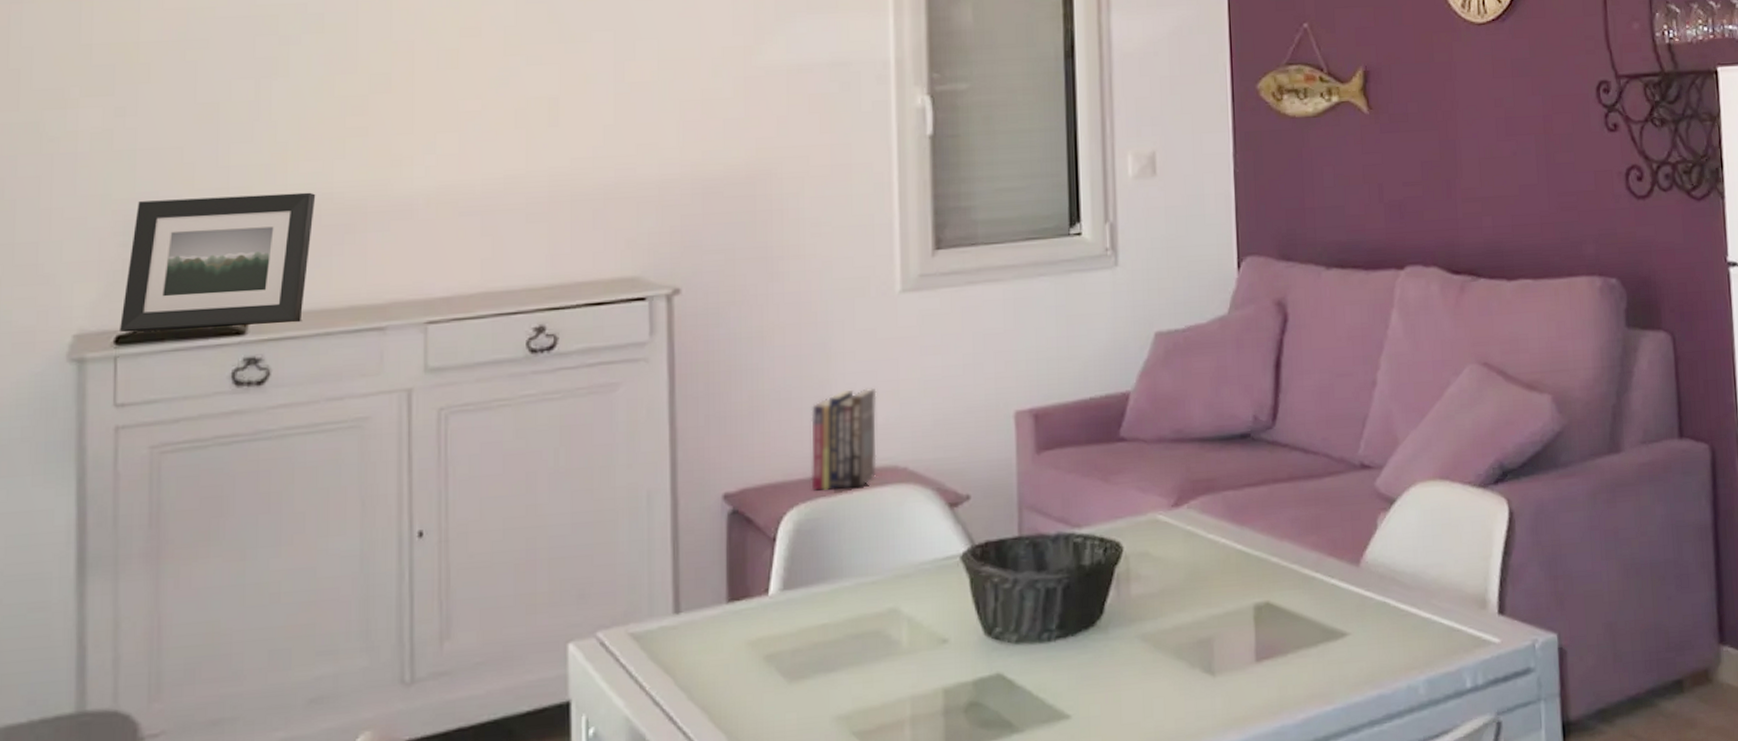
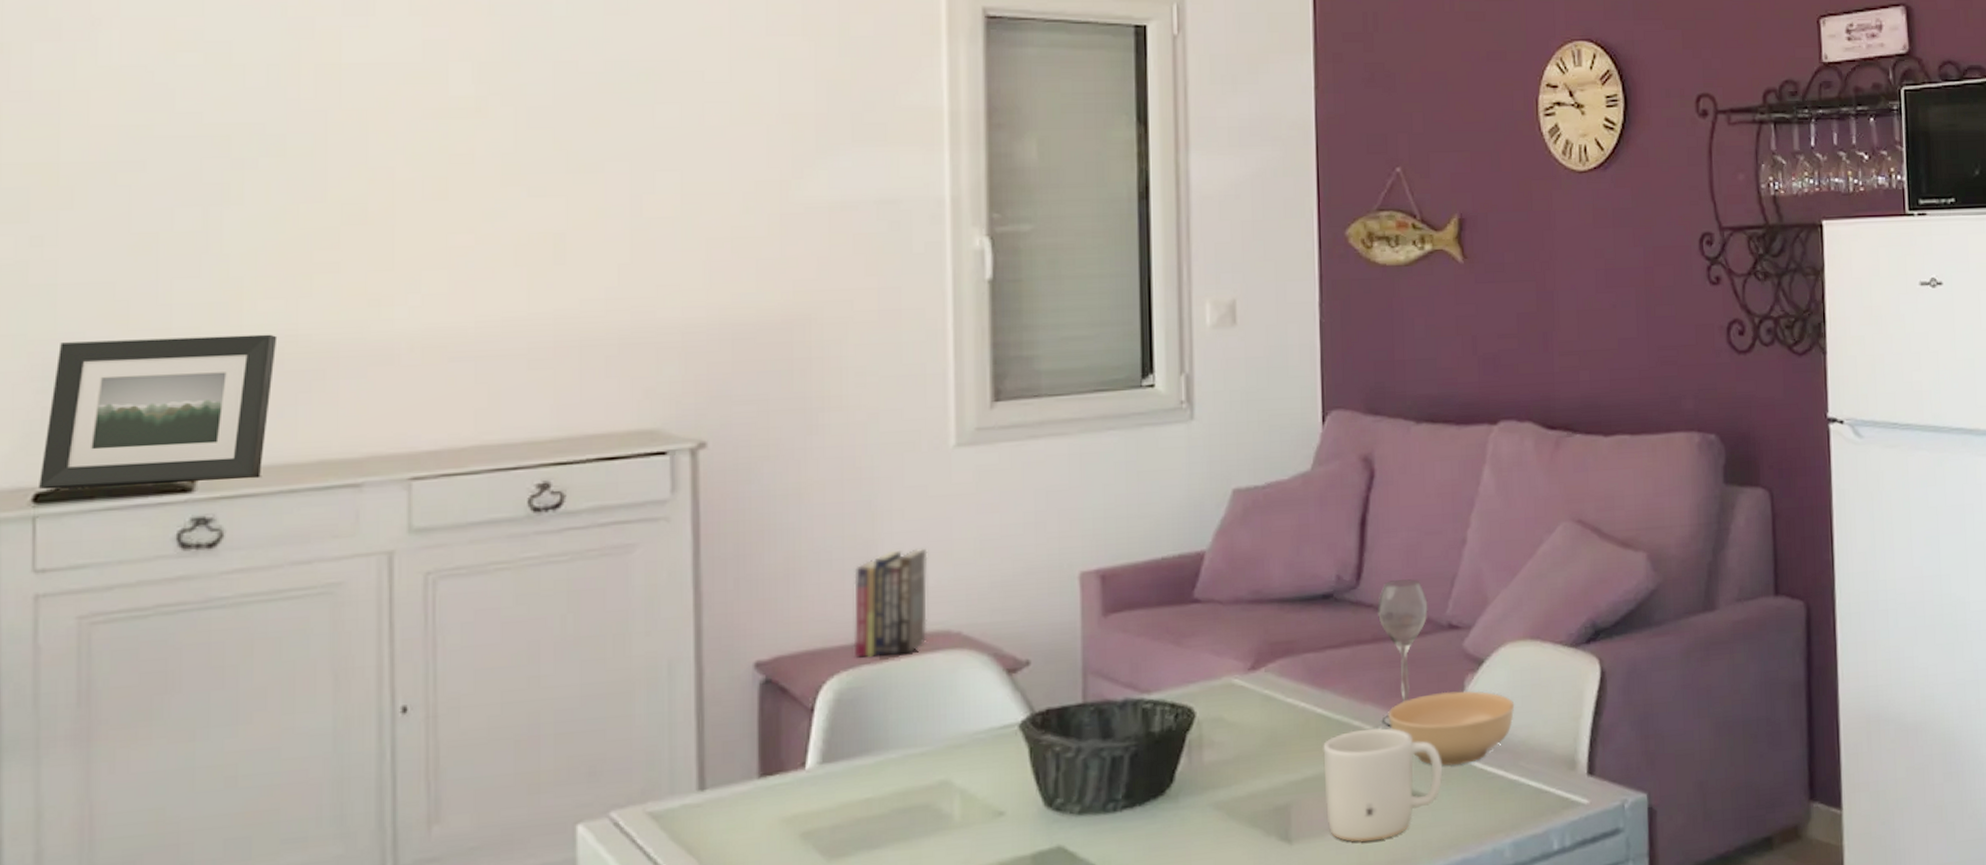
mug: none [1242,564,1358,676] -> present [1322,727,1443,842]
wineglass: none [1293,420,1341,563] -> present [1378,579,1428,726]
bowl: none [1304,529,1426,603] -> present [1388,690,1515,766]

